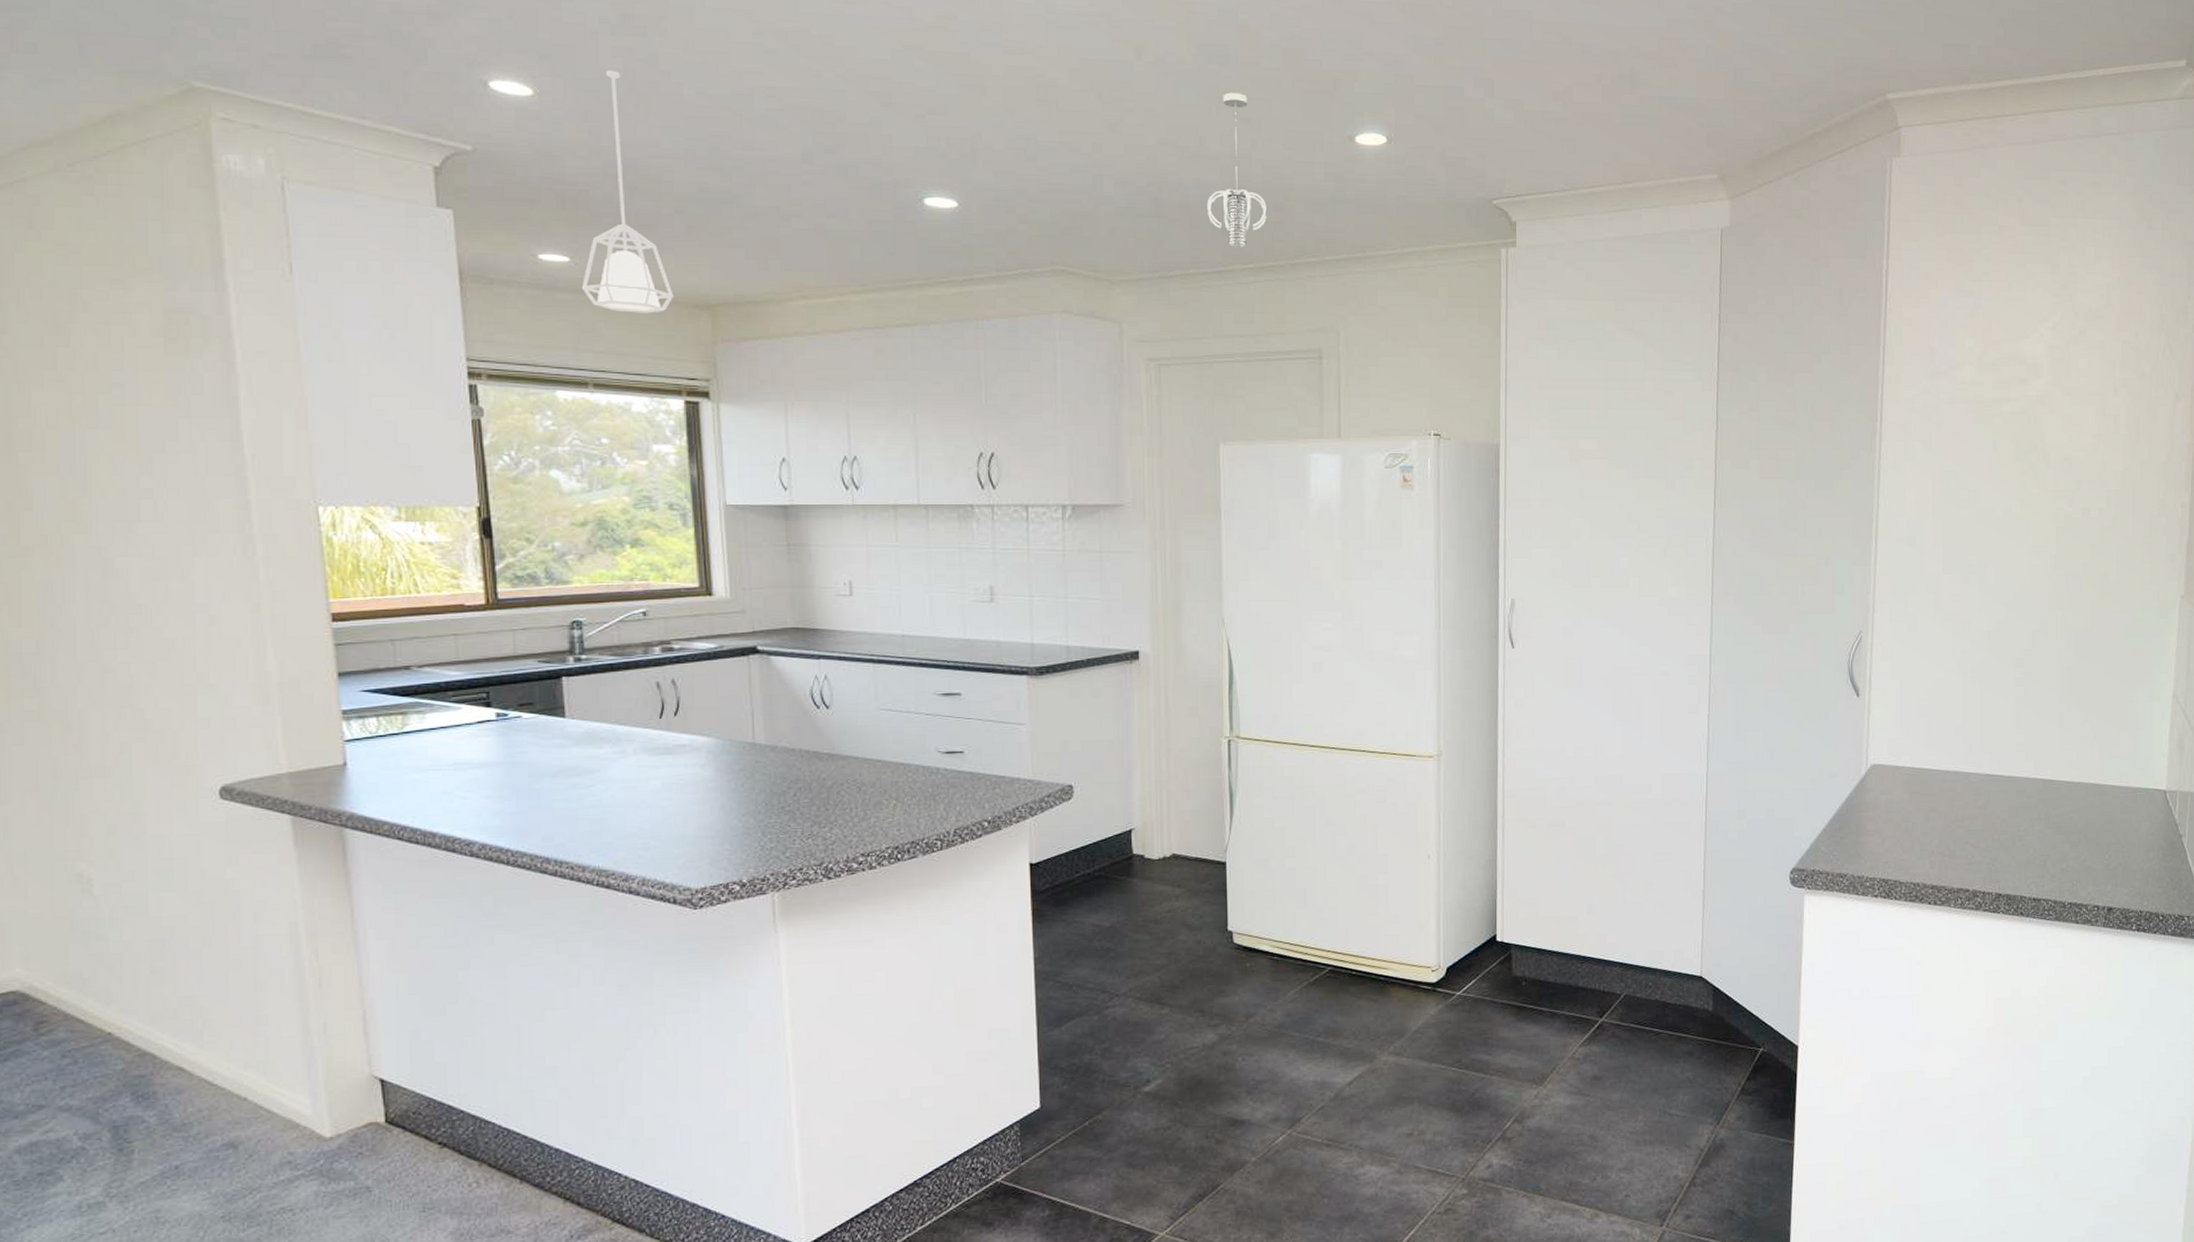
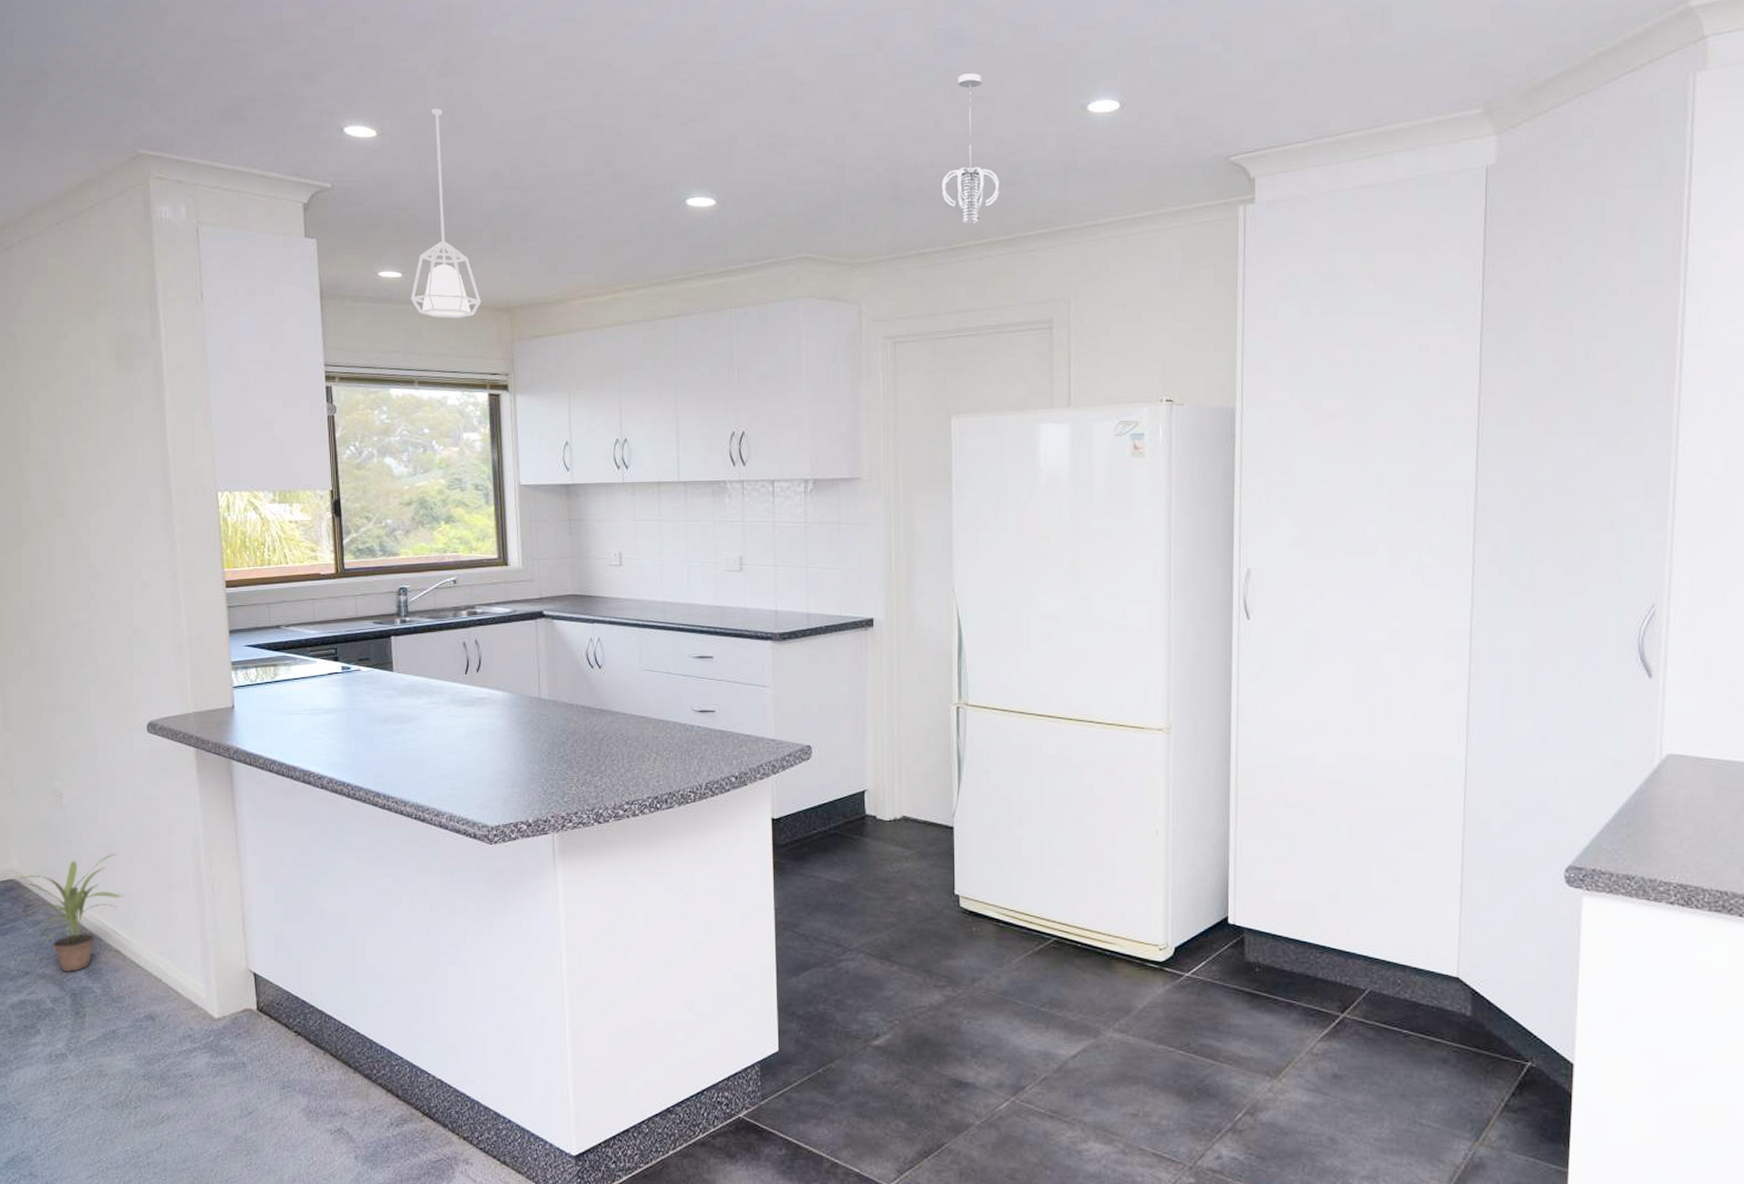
potted plant: none [28,948,188,1102] -> present [20,853,124,973]

